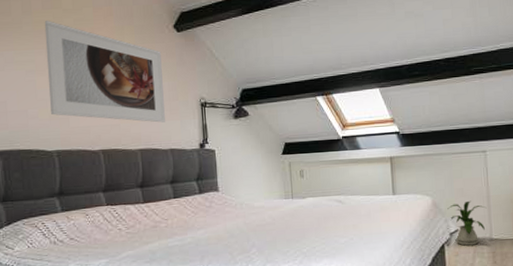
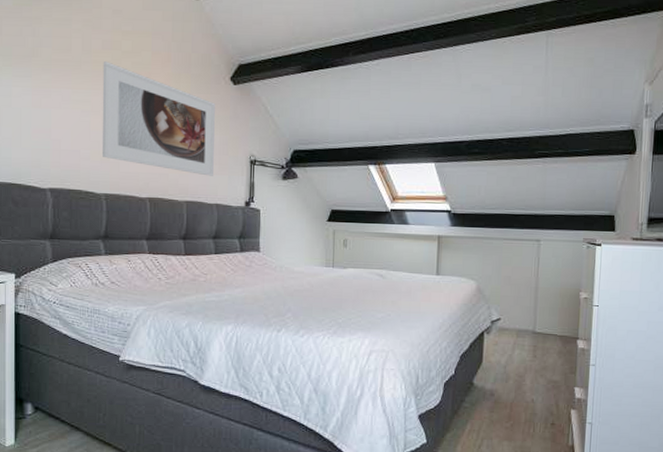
house plant: present [447,200,487,246] -> none [492,290,533,336]

